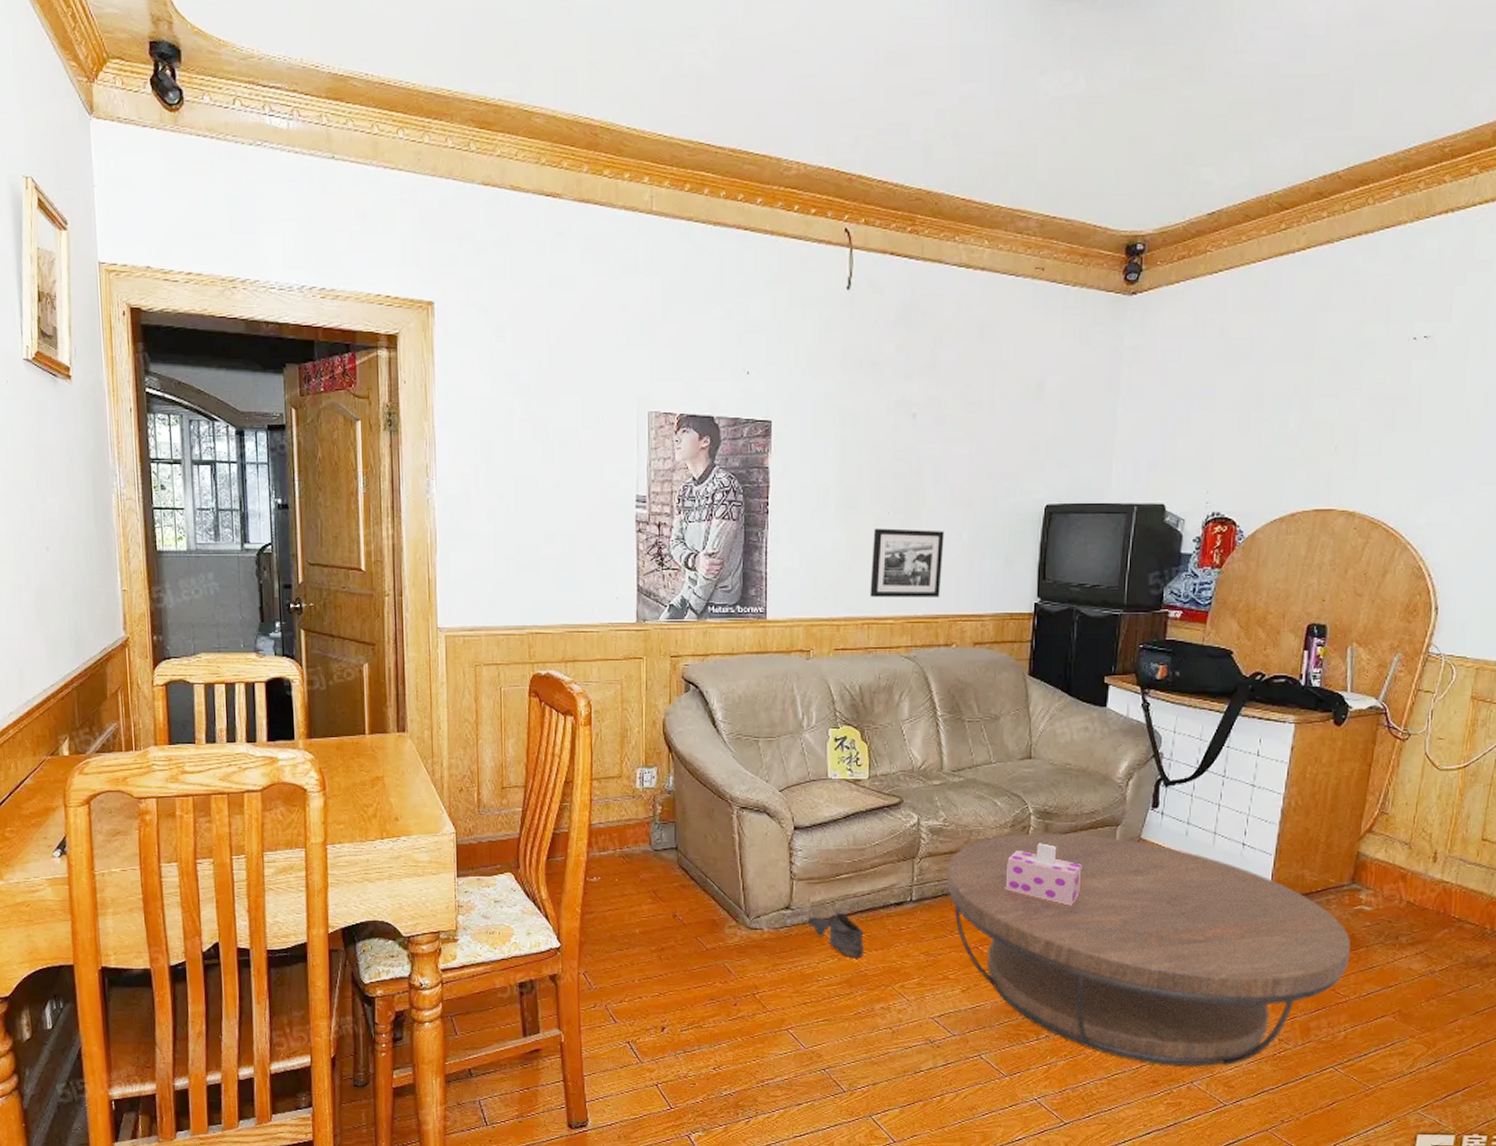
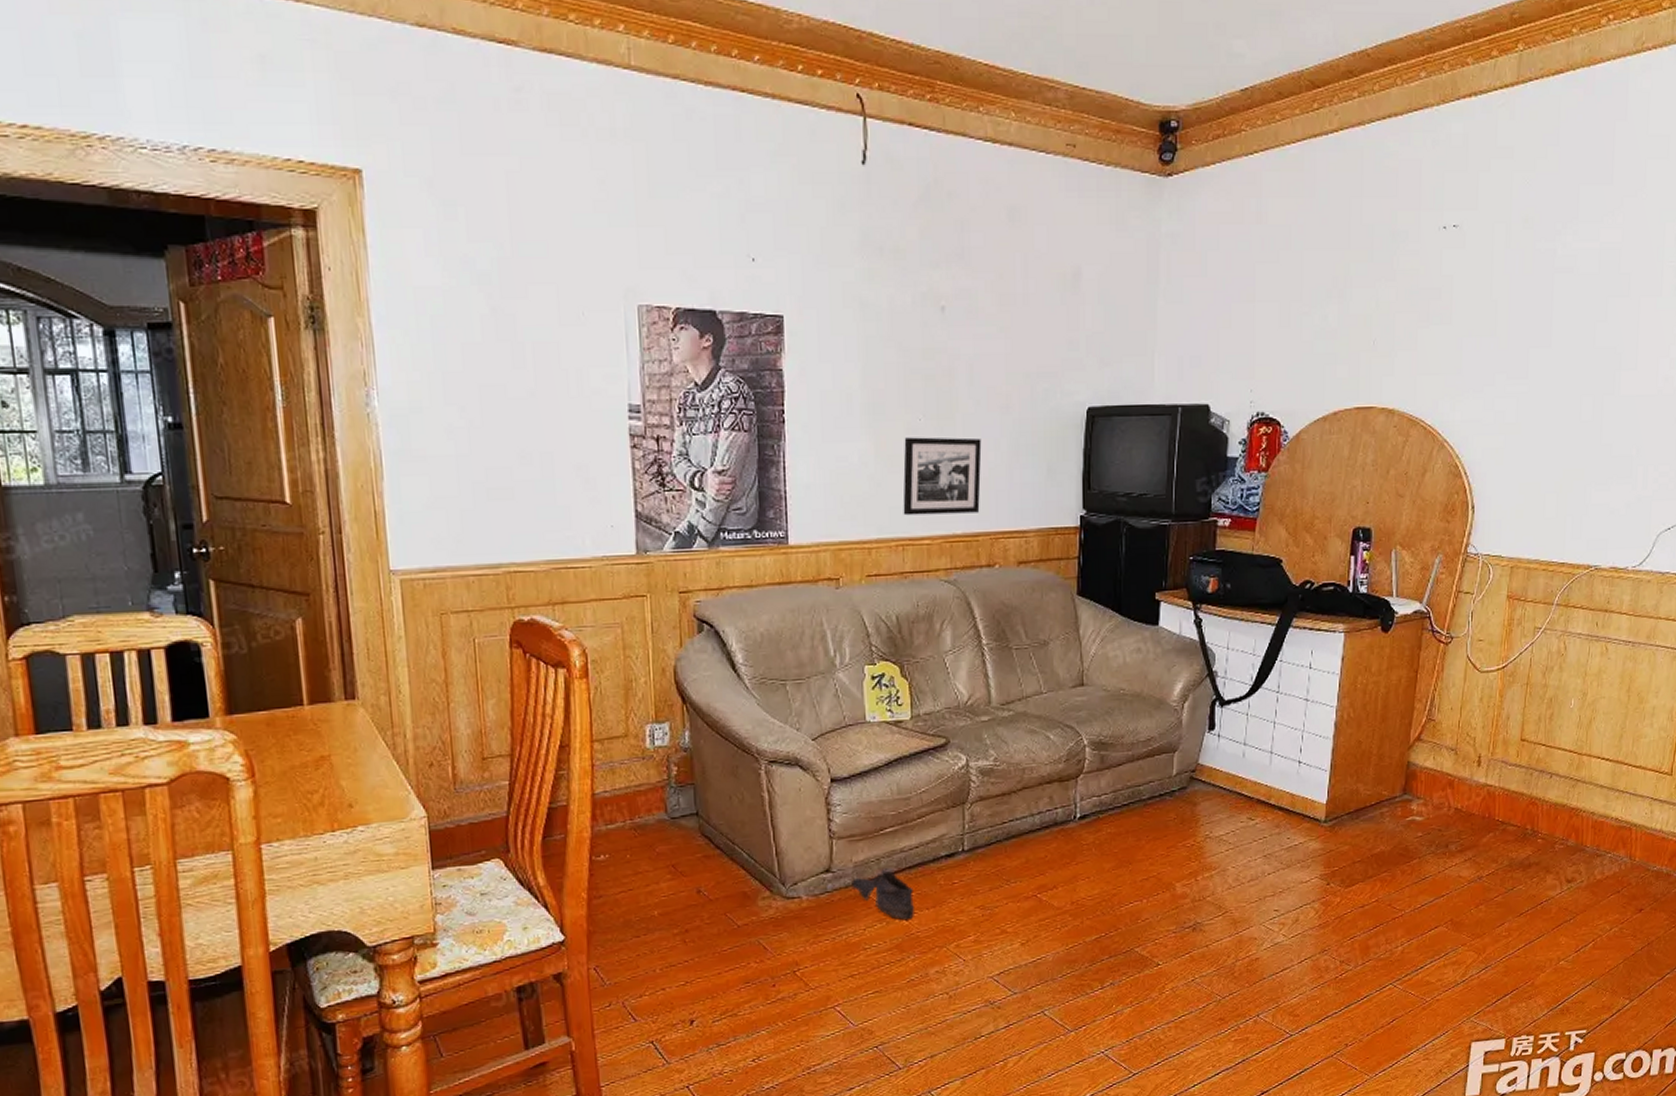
coffee table: present [947,832,1351,1066] -> none [1000,763,1405,1001]
tissue box: present [1005,843,1082,906] -> none [1062,776,1141,842]

